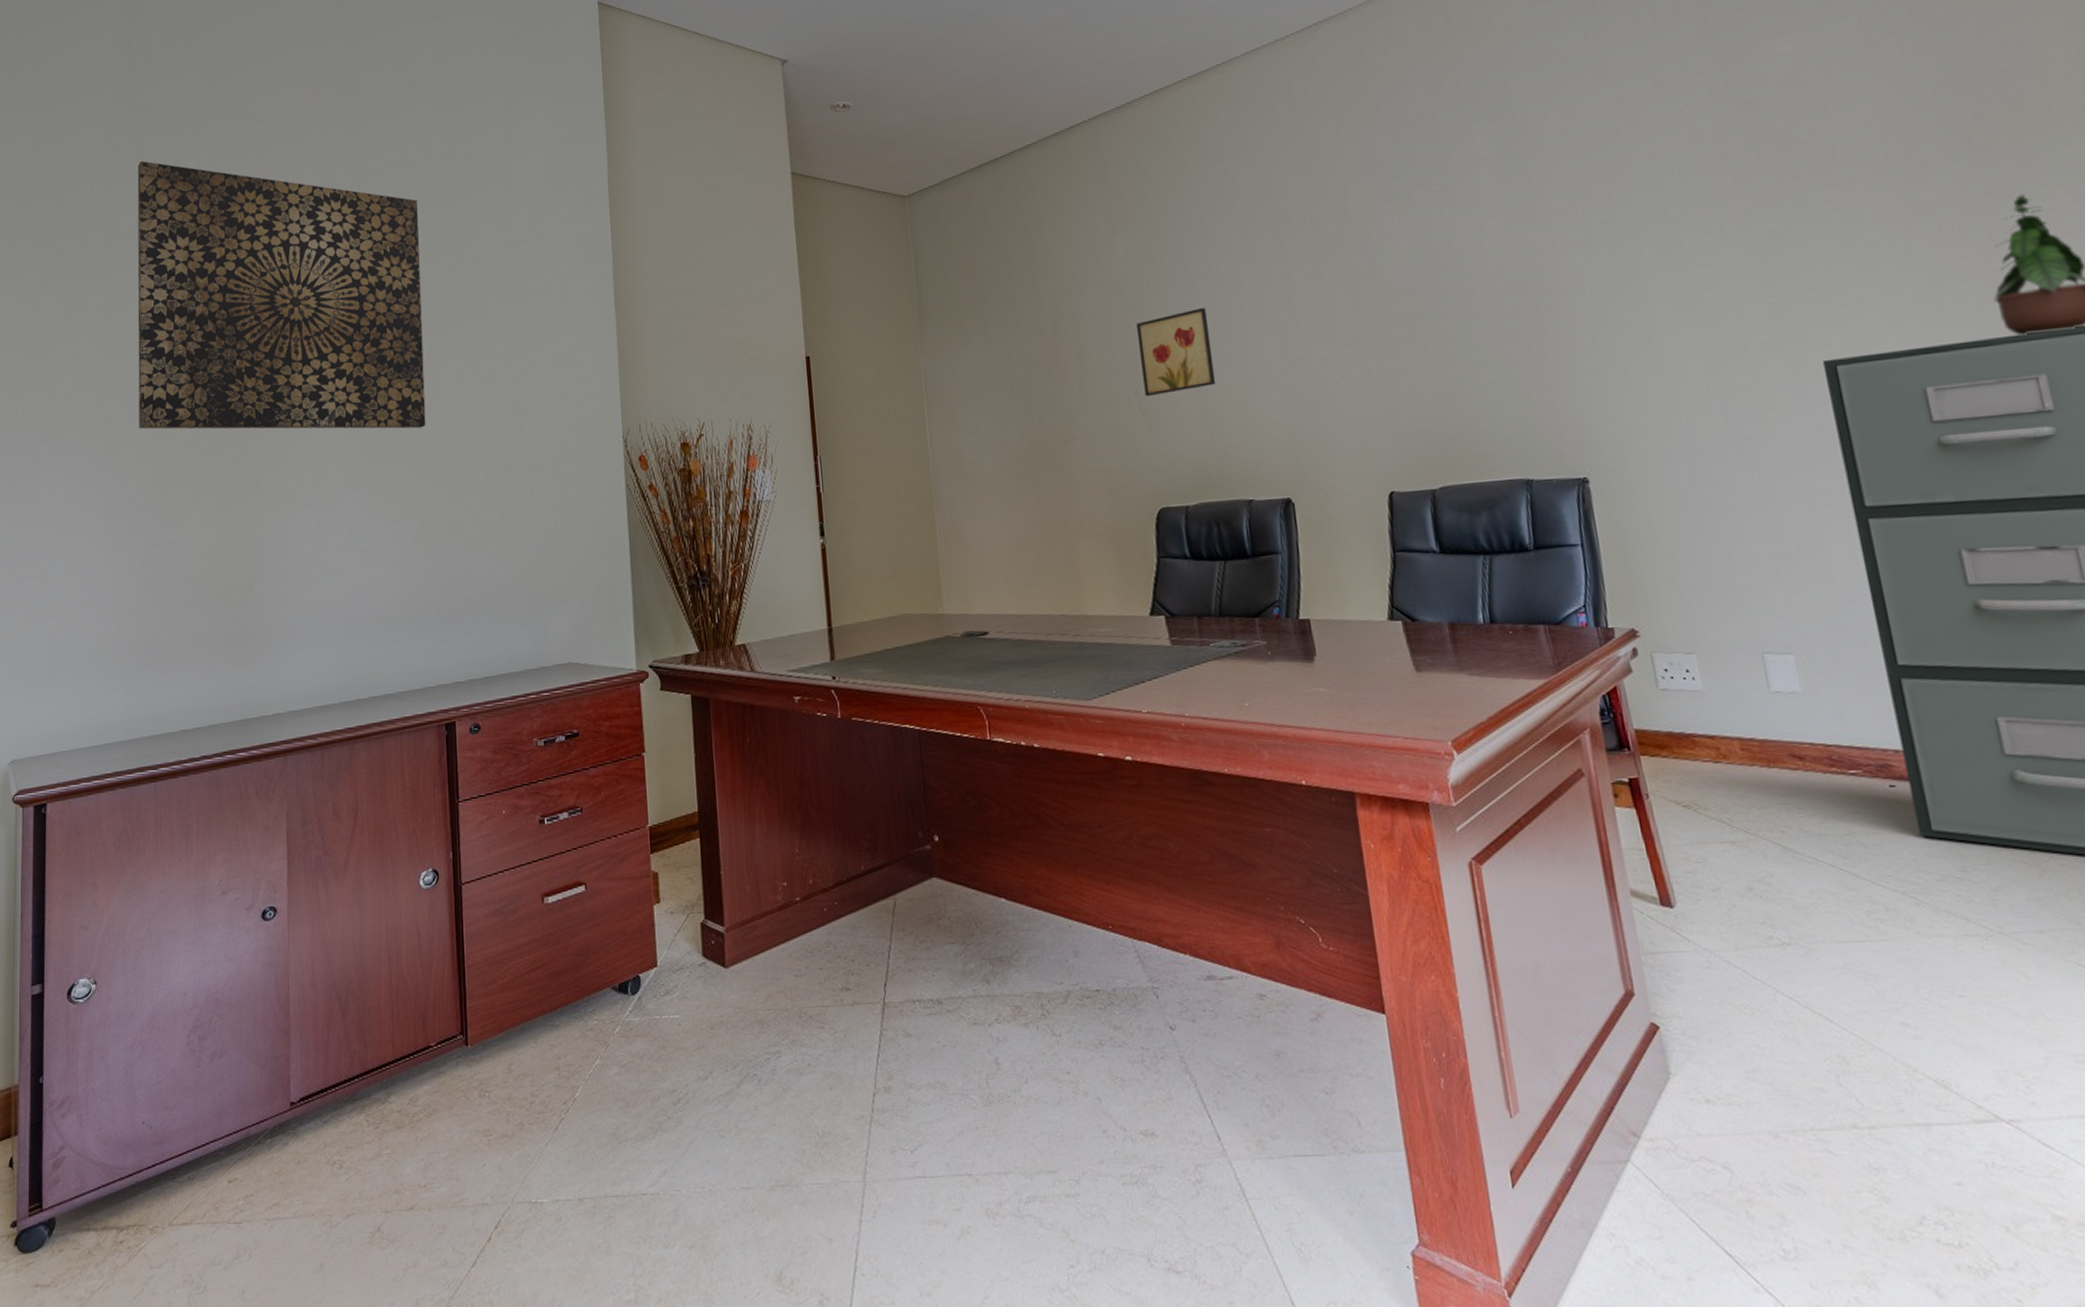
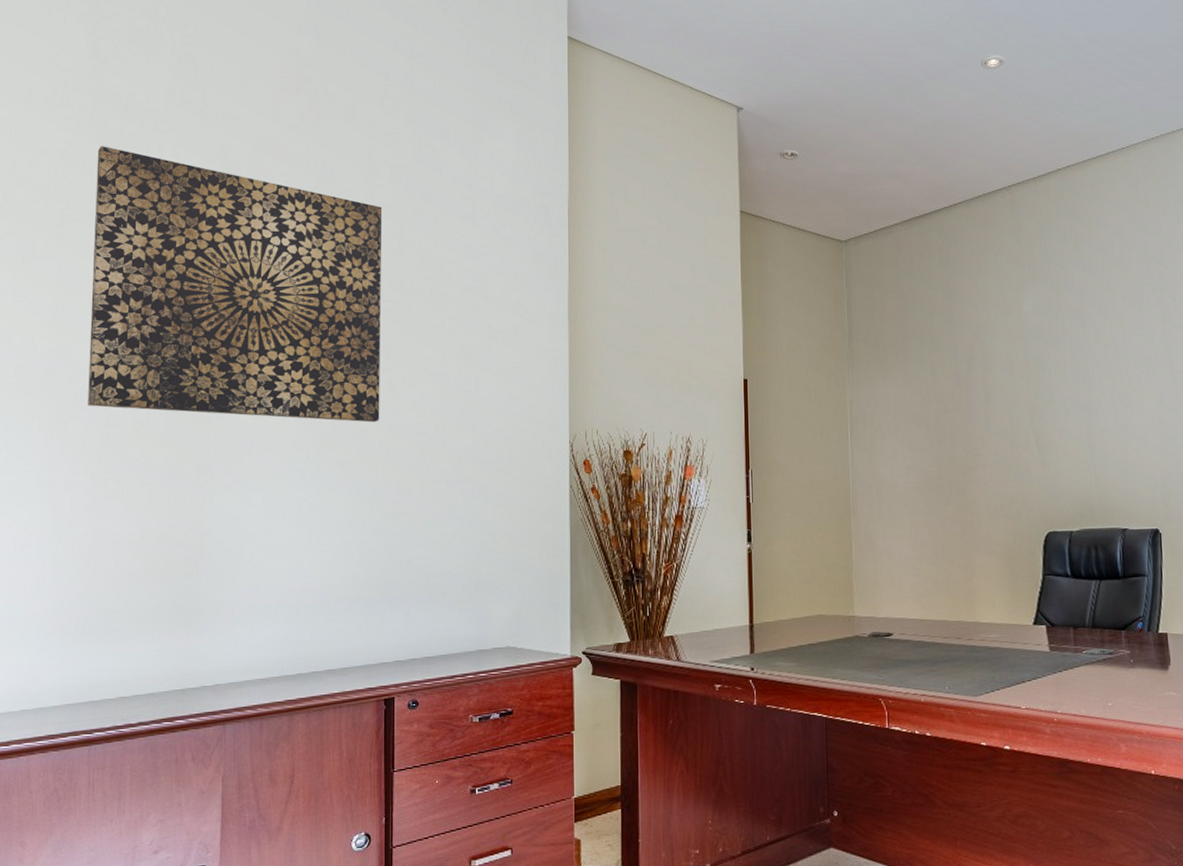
wall art: present [1137,307,1216,397] -> none [1038,359,1103,434]

